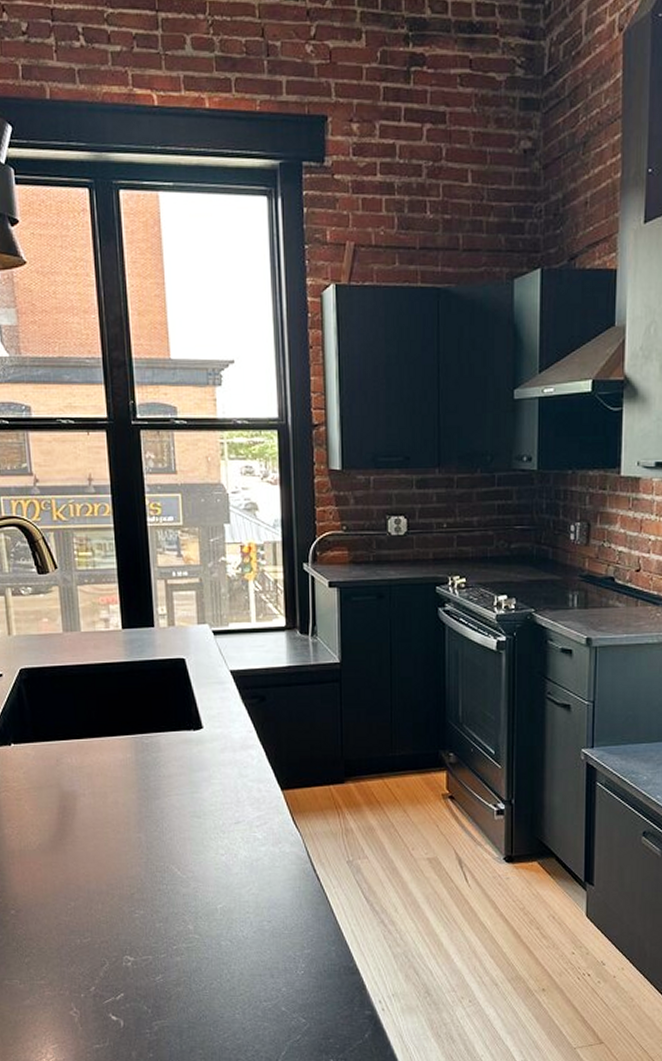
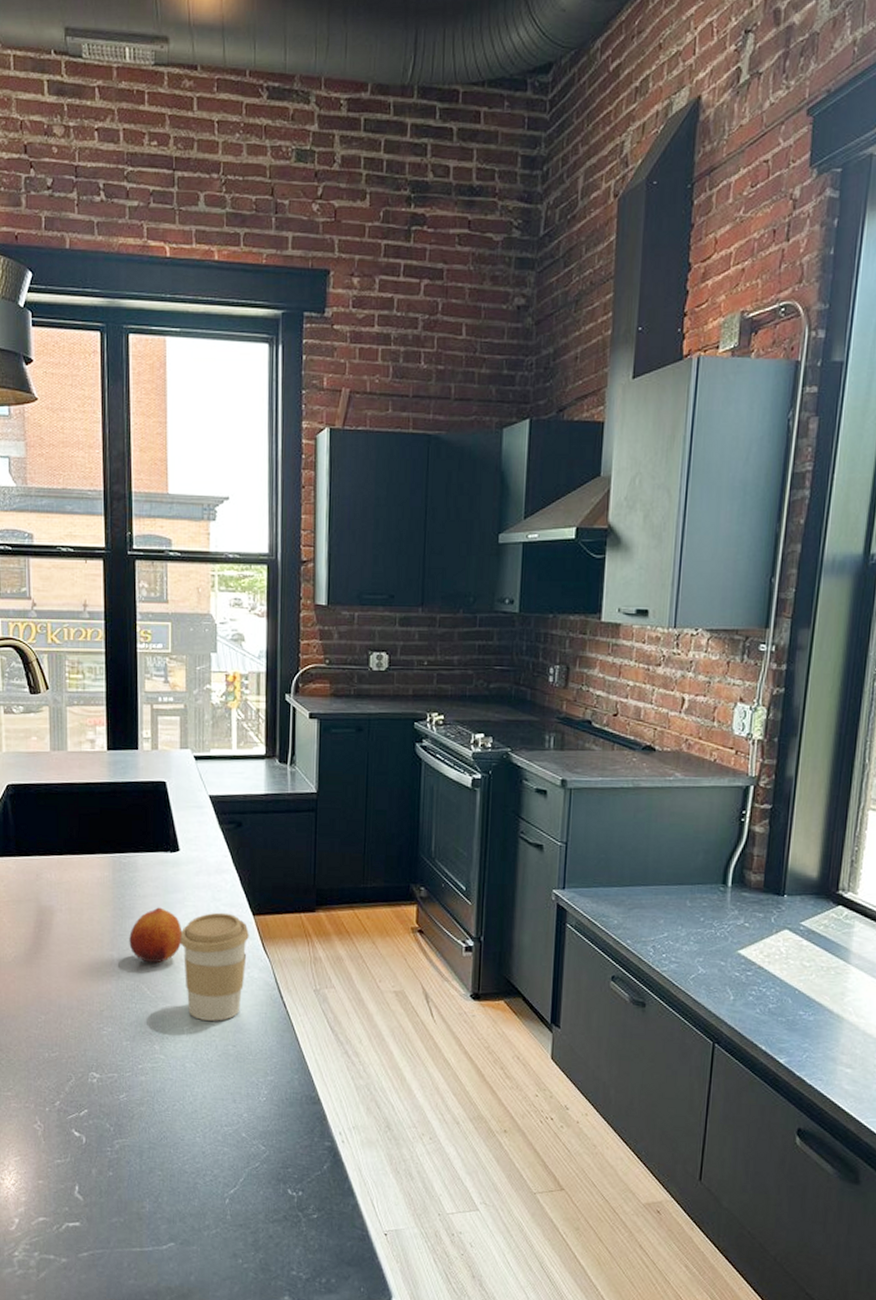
fruit: none [156,787,211,843] -> present [129,907,183,964]
coffee cup: none [208,788,278,898] -> present [180,912,249,1021]

